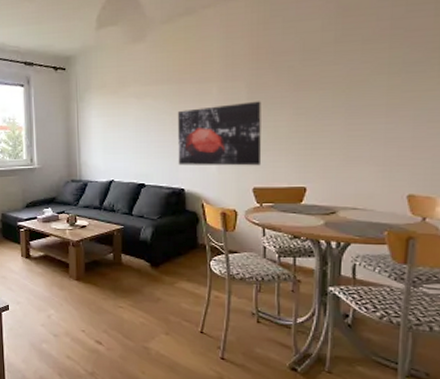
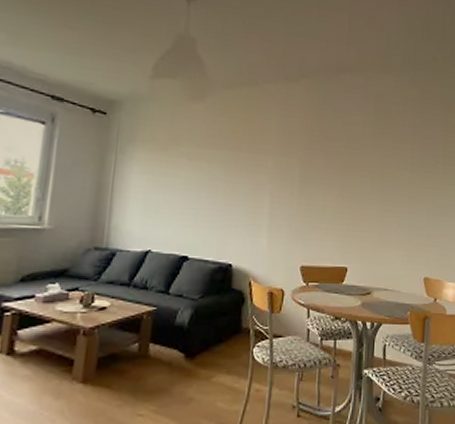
wall art: present [178,101,262,166] -> none [228,179,312,244]

